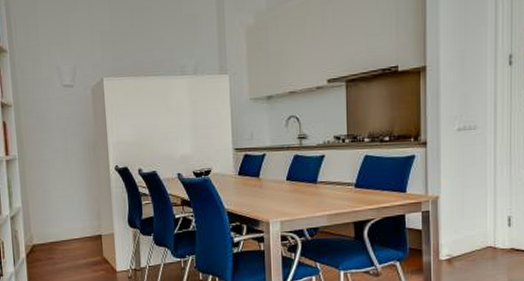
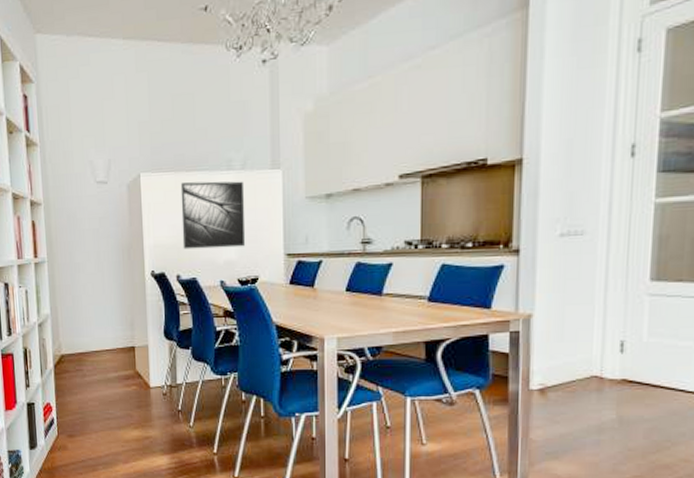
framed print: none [140,84,199,146] -> present [180,181,246,250]

